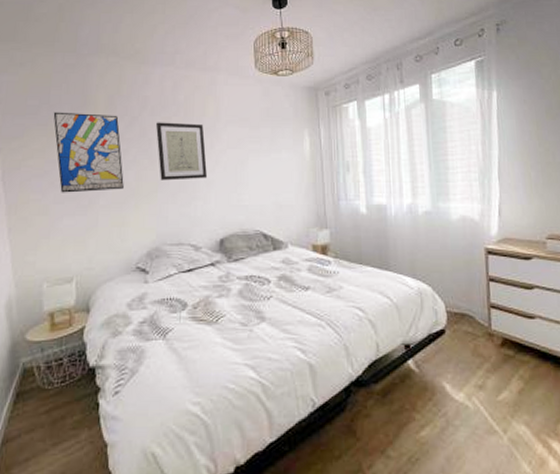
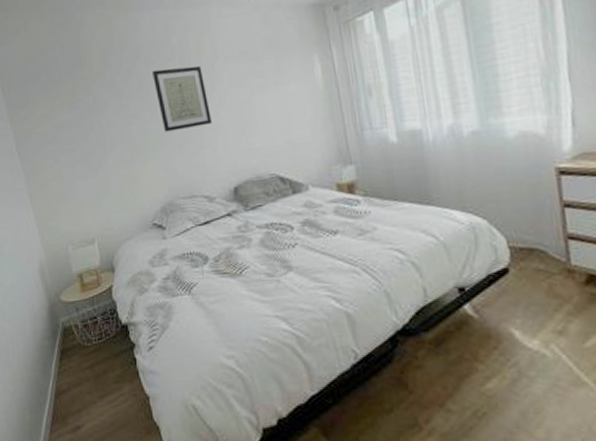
wall art: present [53,112,124,193] -> none [52,69,129,156]

